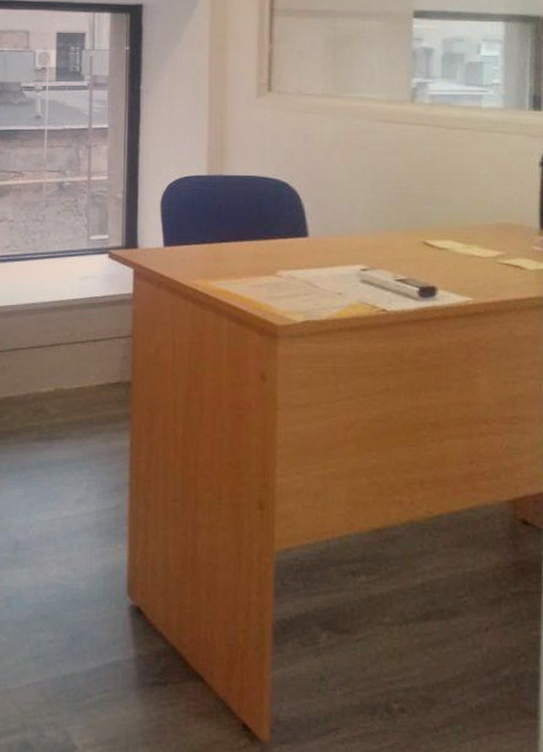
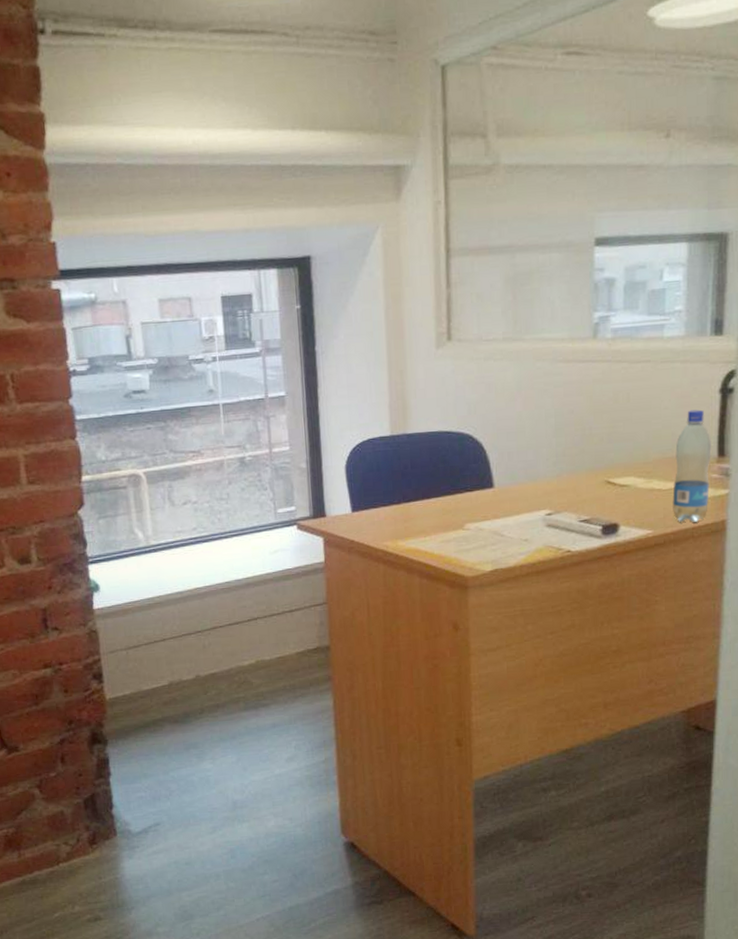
bottle: none [493,180,533,295] -> present [672,409,712,523]

